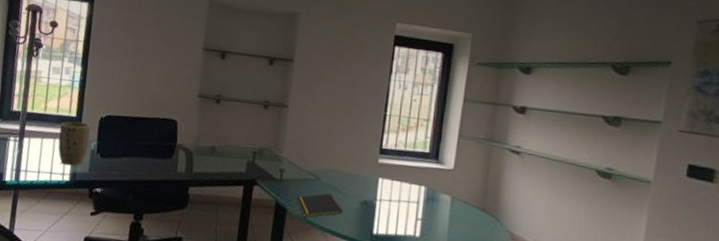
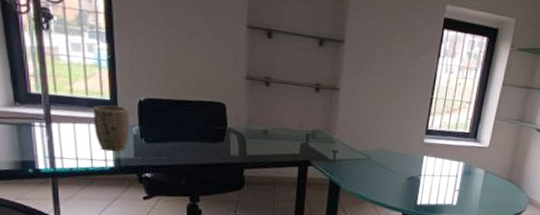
notepad: present [296,193,343,218] -> none [348,171,392,194]

